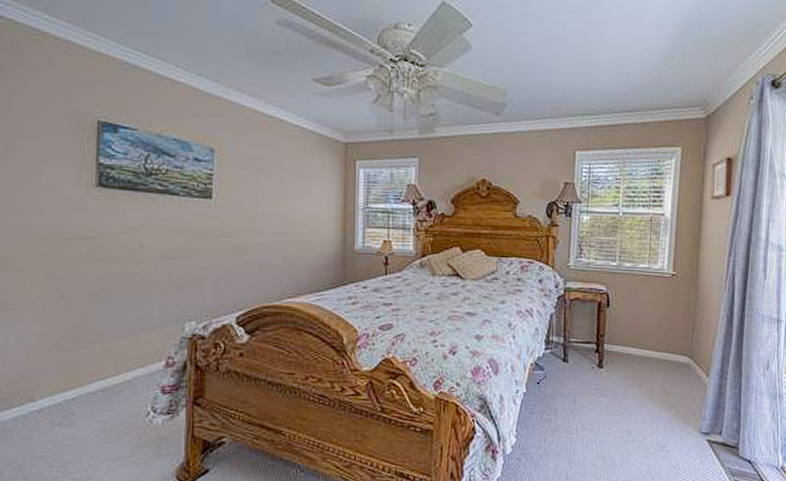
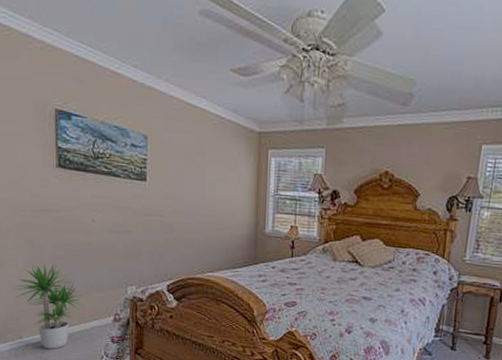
potted plant: none [25,301,128,412] -> present [13,262,86,350]

